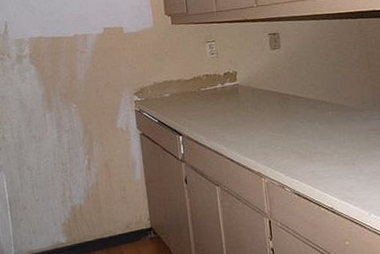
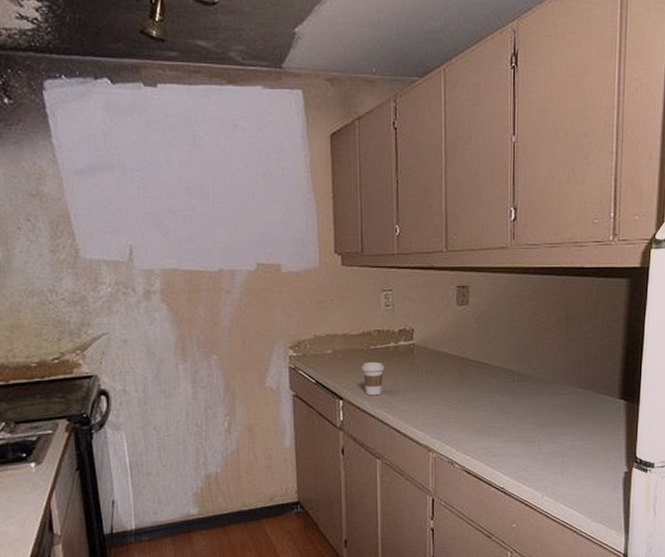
coffee cup: none [195,101,215,131] -> present [361,362,385,396]

